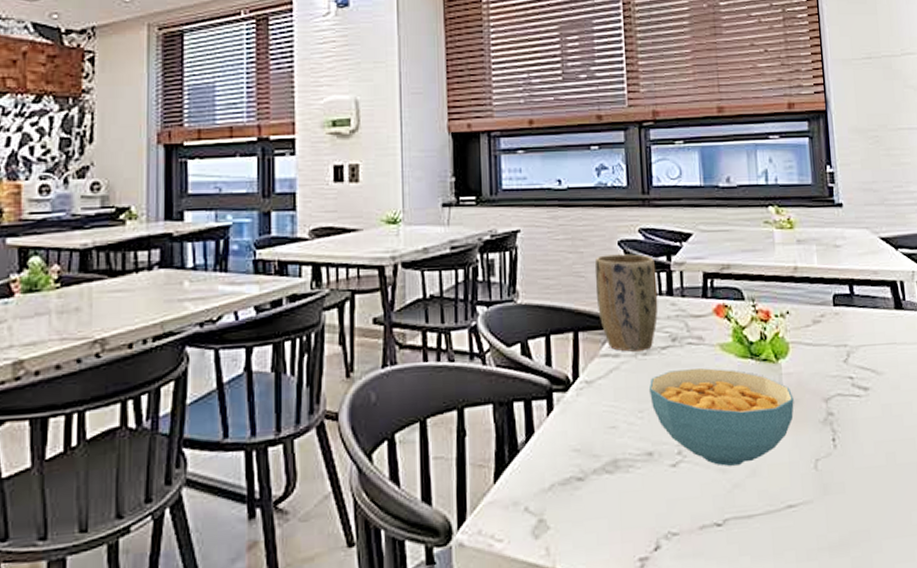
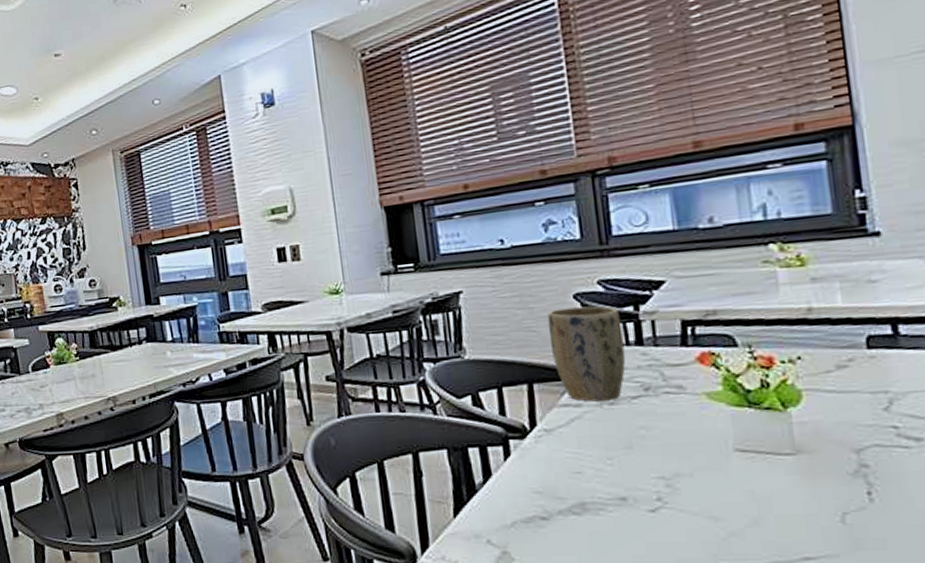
cereal bowl: present [650,368,794,466] -> none [619,417,811,514]

